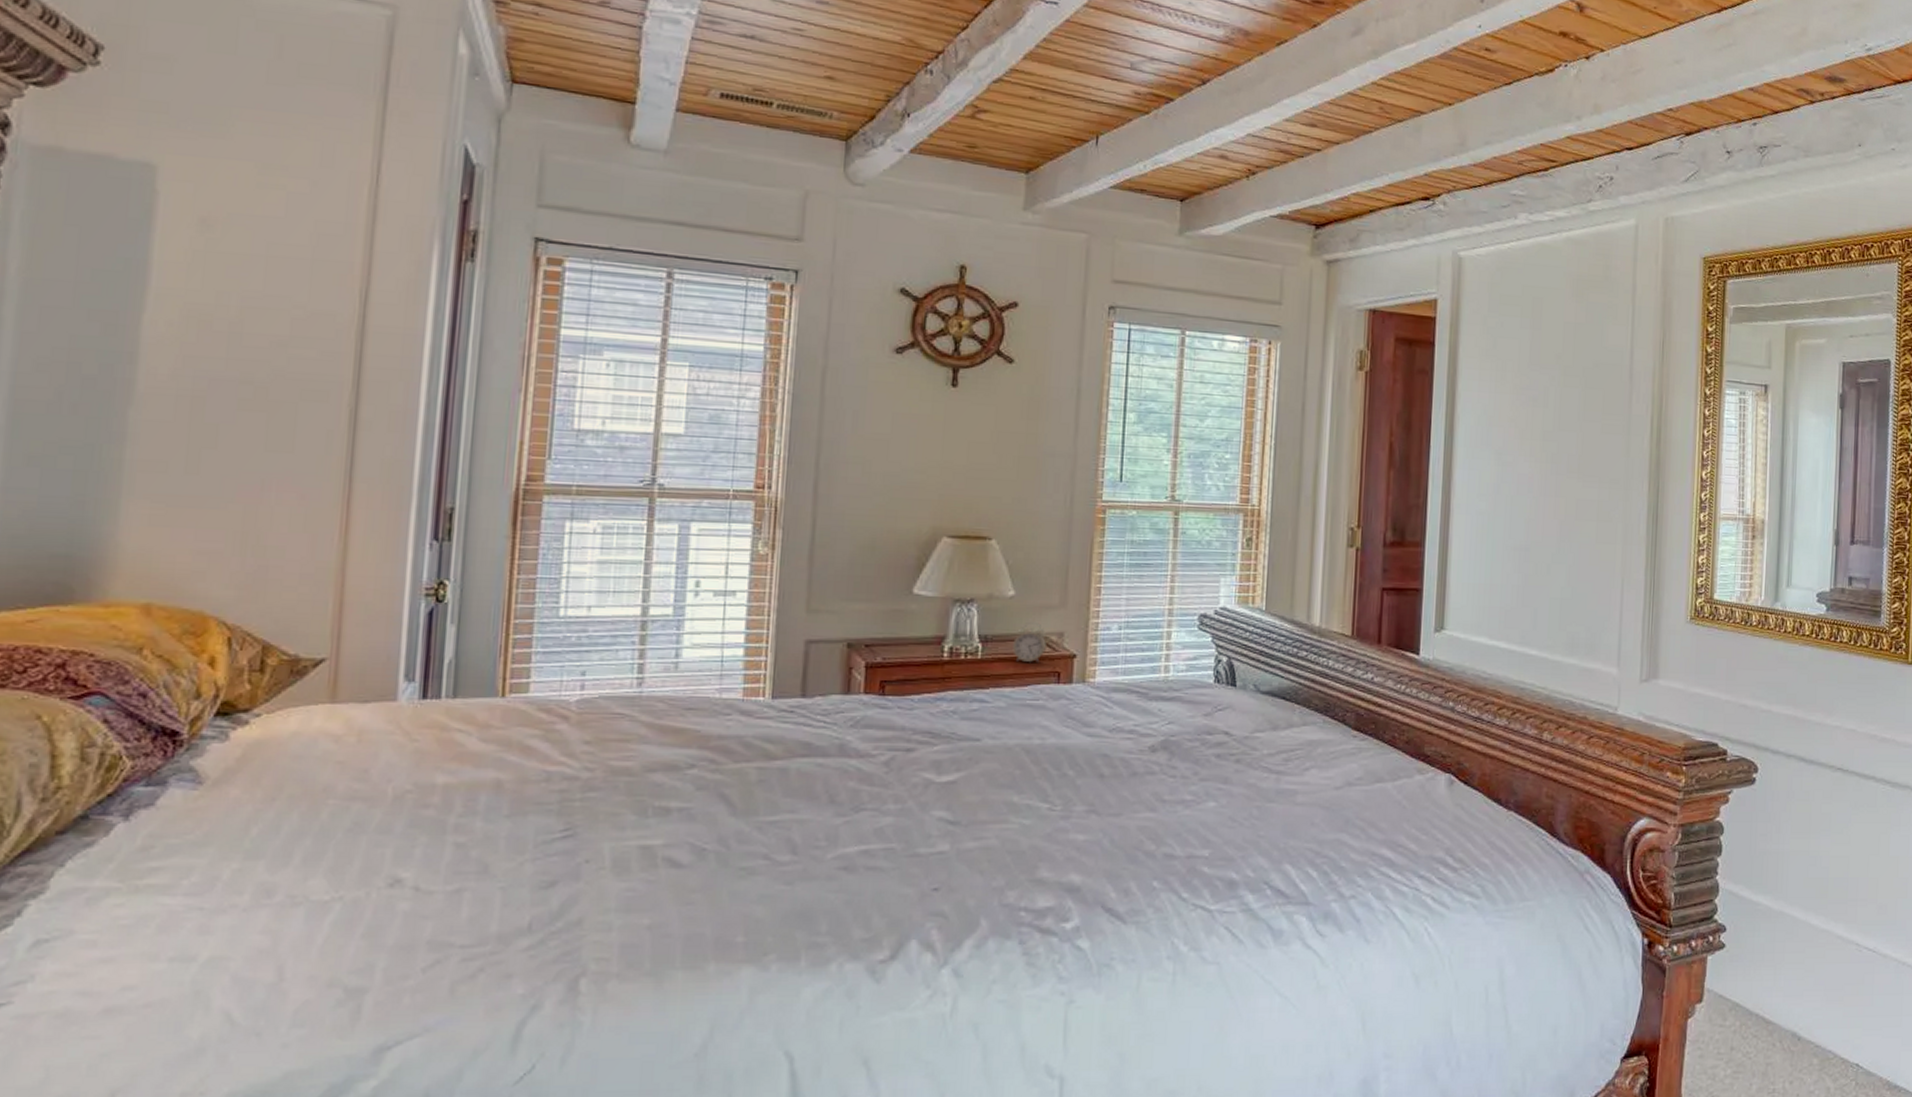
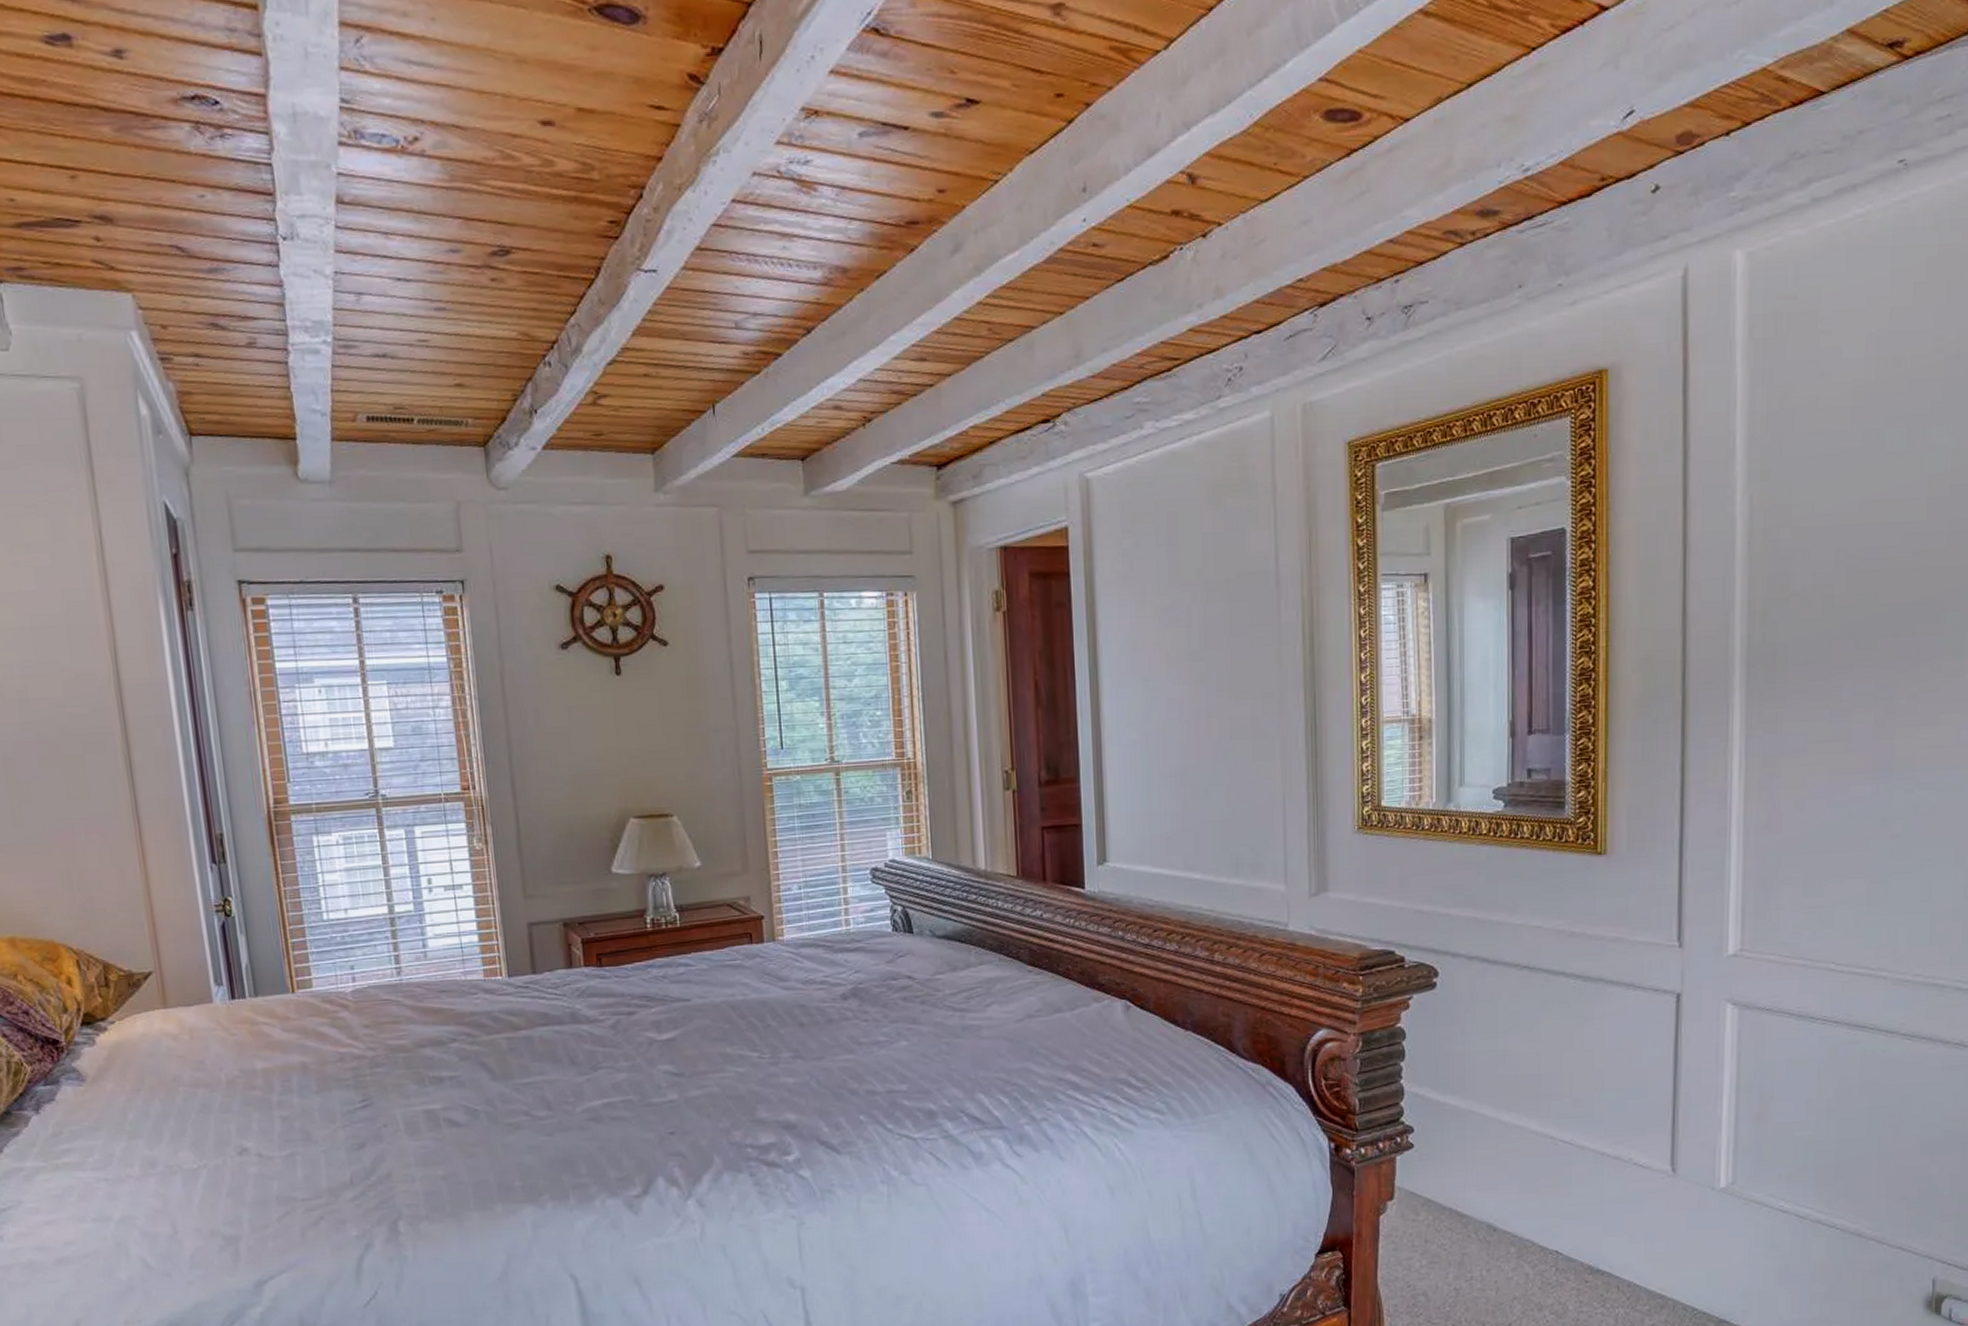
alarm clock: present [1012,622,1047,663] -> none [706,890,736,927]

